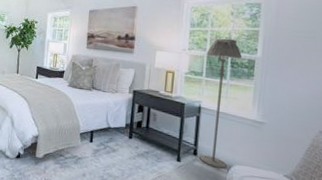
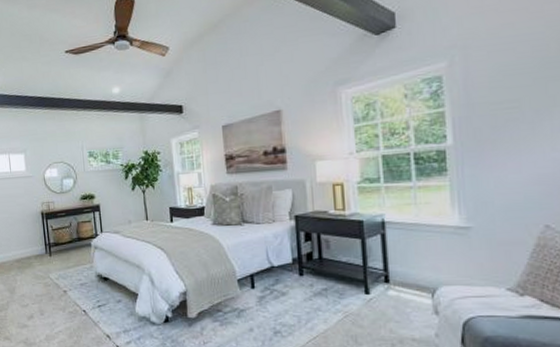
floor lamp: present [199,37,243,169] -> none [380,128,430,294]

